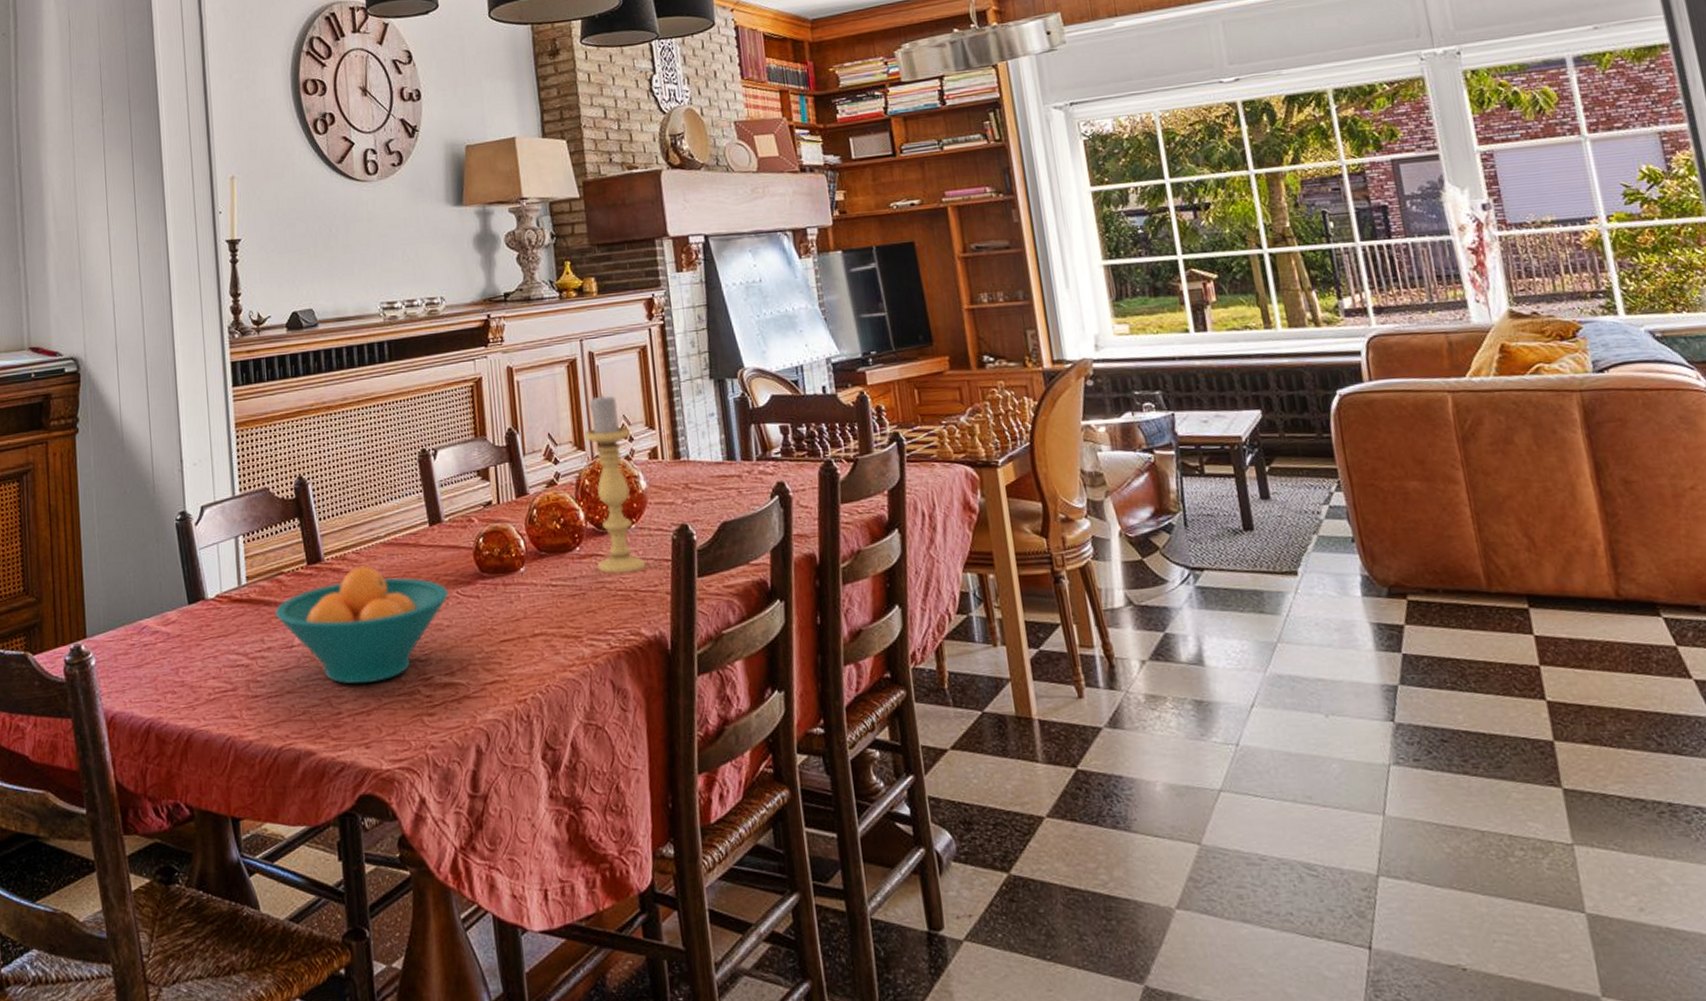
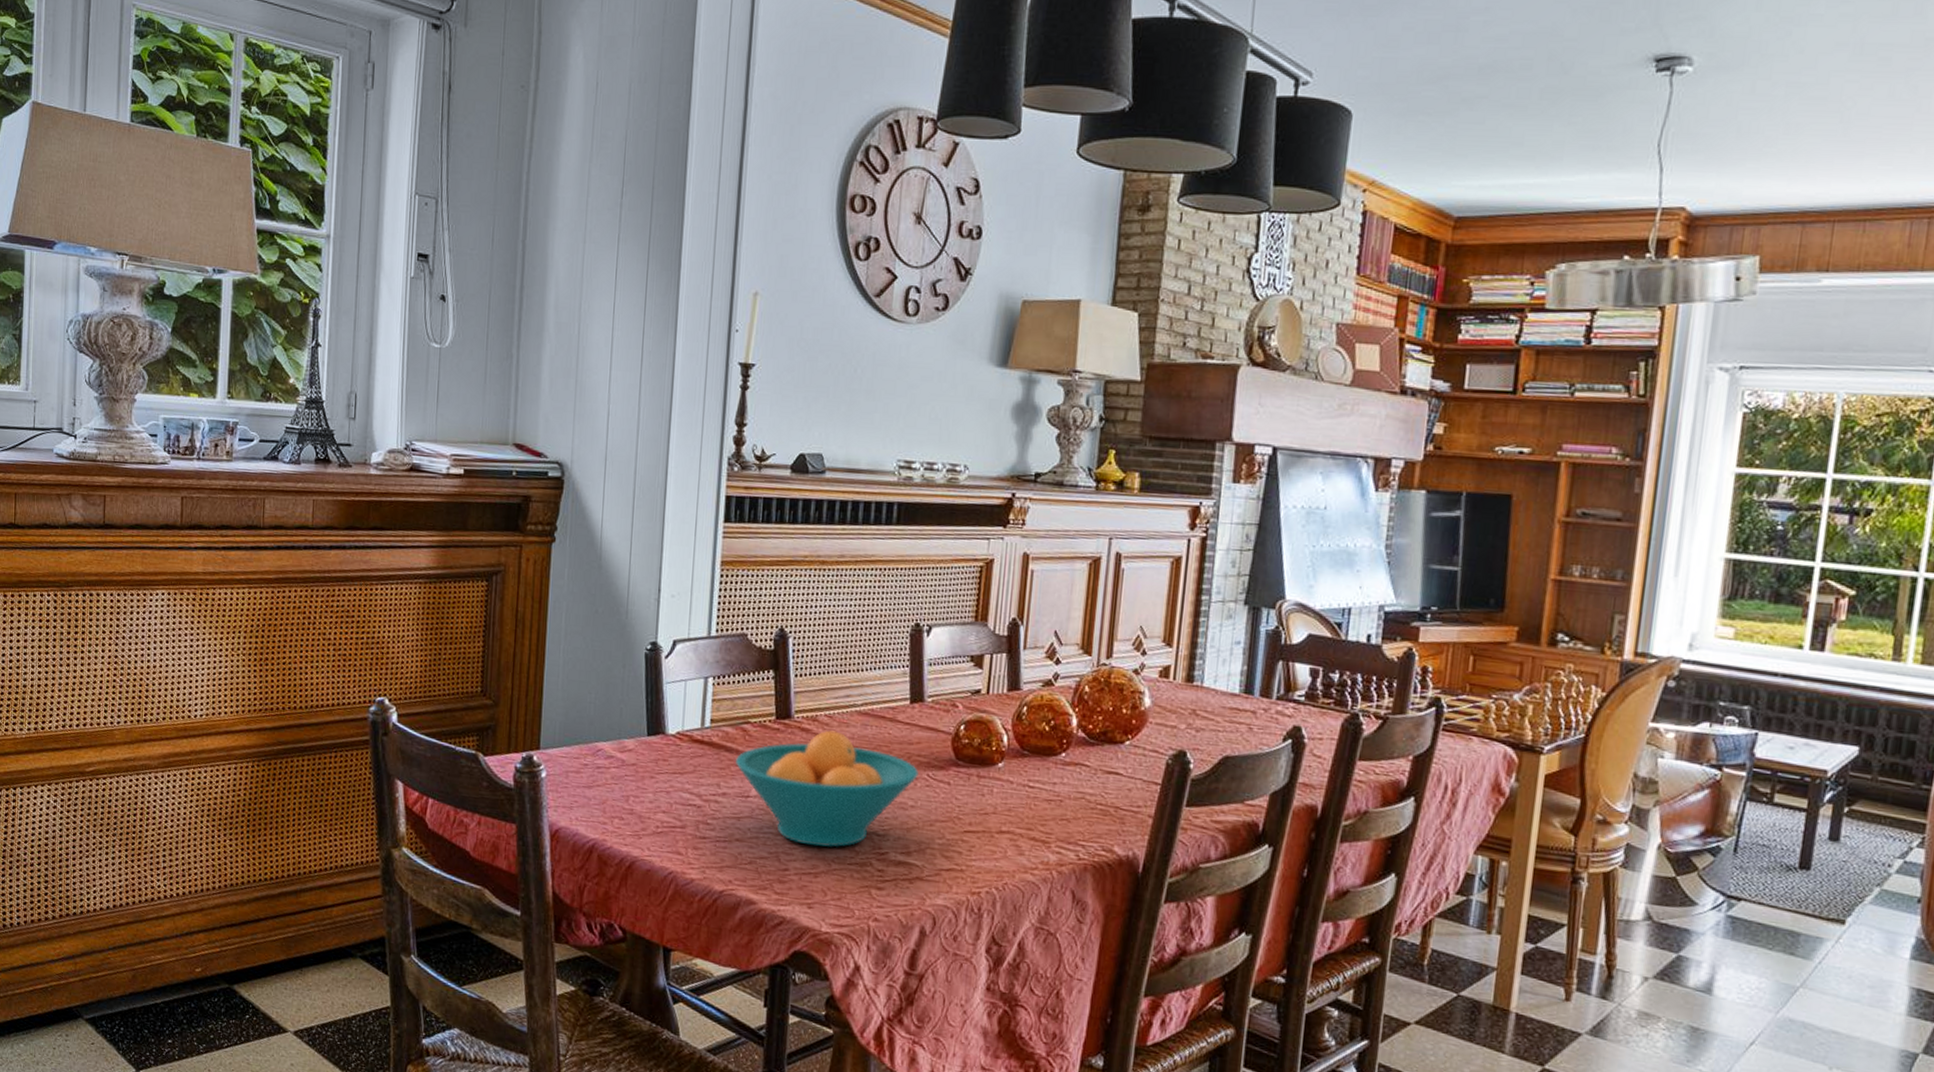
candle holder: present [585,393,646,575] -> none [1080,599,1143,790]

